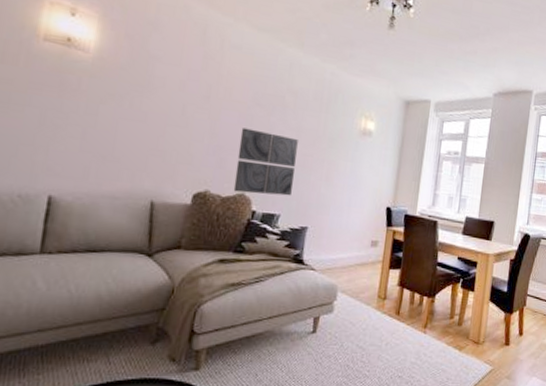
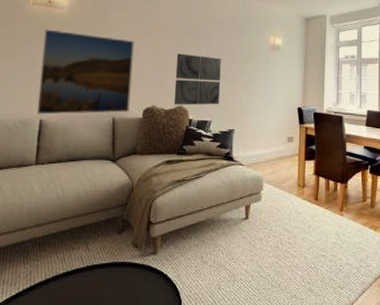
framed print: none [44,77,186,196] -> present [36,29,134,115]

